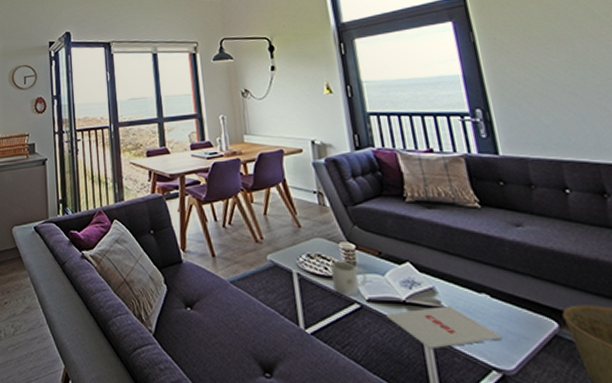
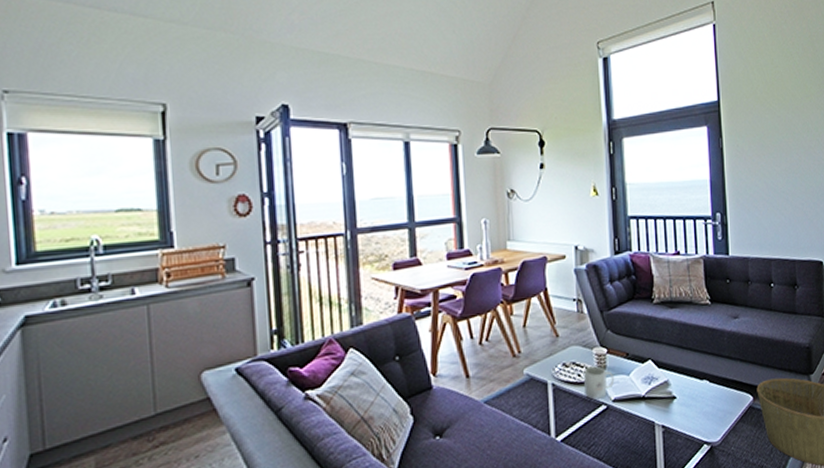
magazine: present [385,305,503,350] -> none [627,394,714,436]

